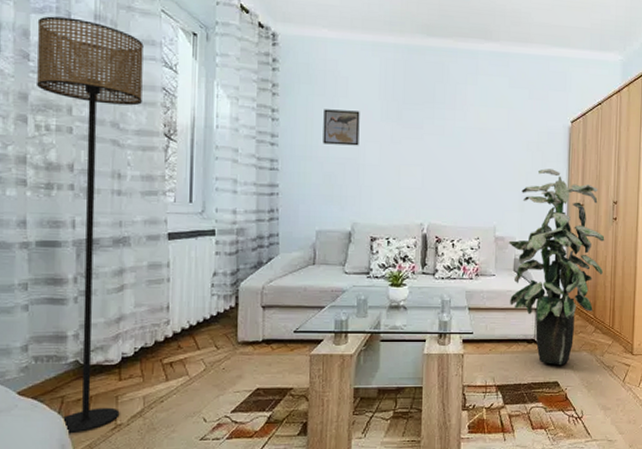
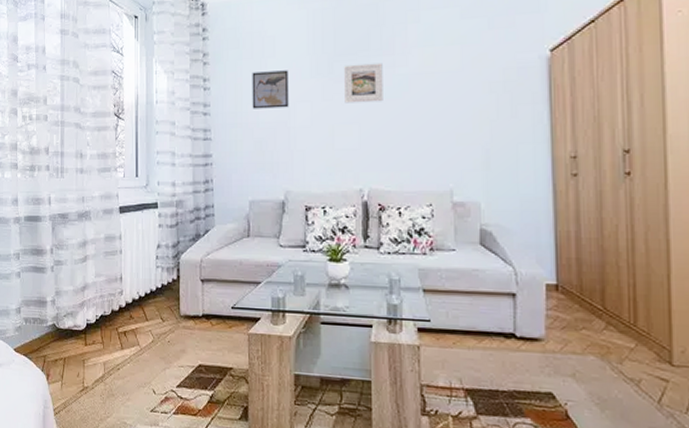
floor lamp: present [37,16,144,434] -> none [22,20,97,391]
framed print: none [411,113,445,149] -> present [344,62,383,104]
indoor plant: present [508,169,605,366] -> none [471,113,614,372]

